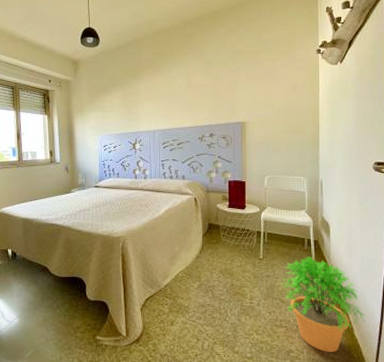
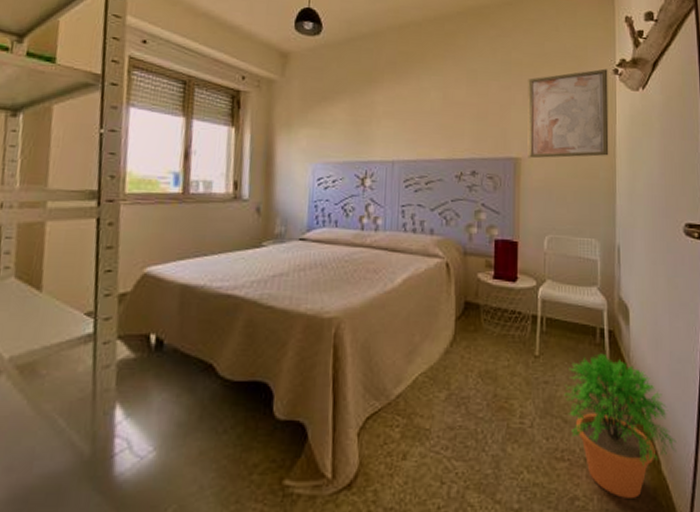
wall art: none [250,50,314,122] -> present [527,68,609,159]

